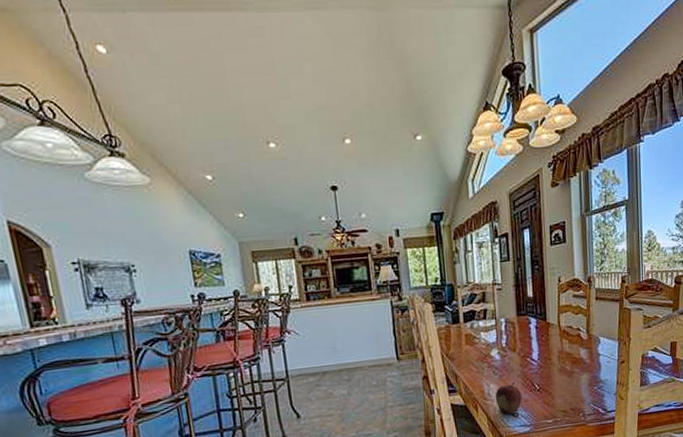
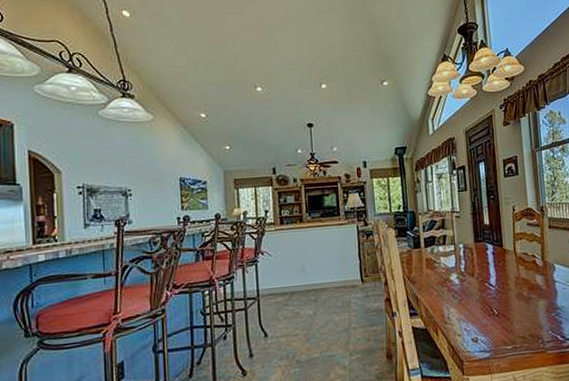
fruit: present [495,383,522,415] -> none [454,307,481,339]

